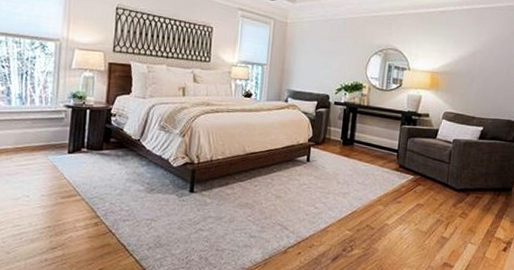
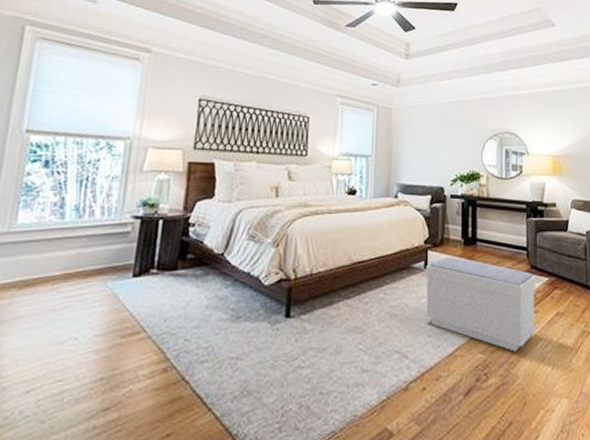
bench: none [304,154,402,232] -> present [425,257,537,352]

